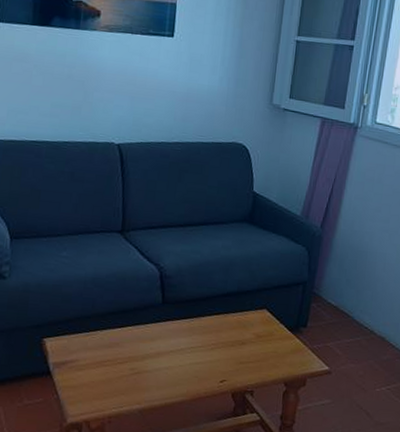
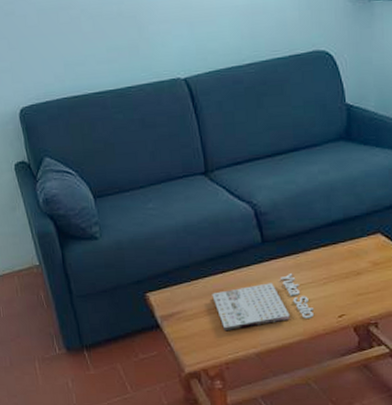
magazine: none [107,336,200,385] -> present [212,274,315,332]

